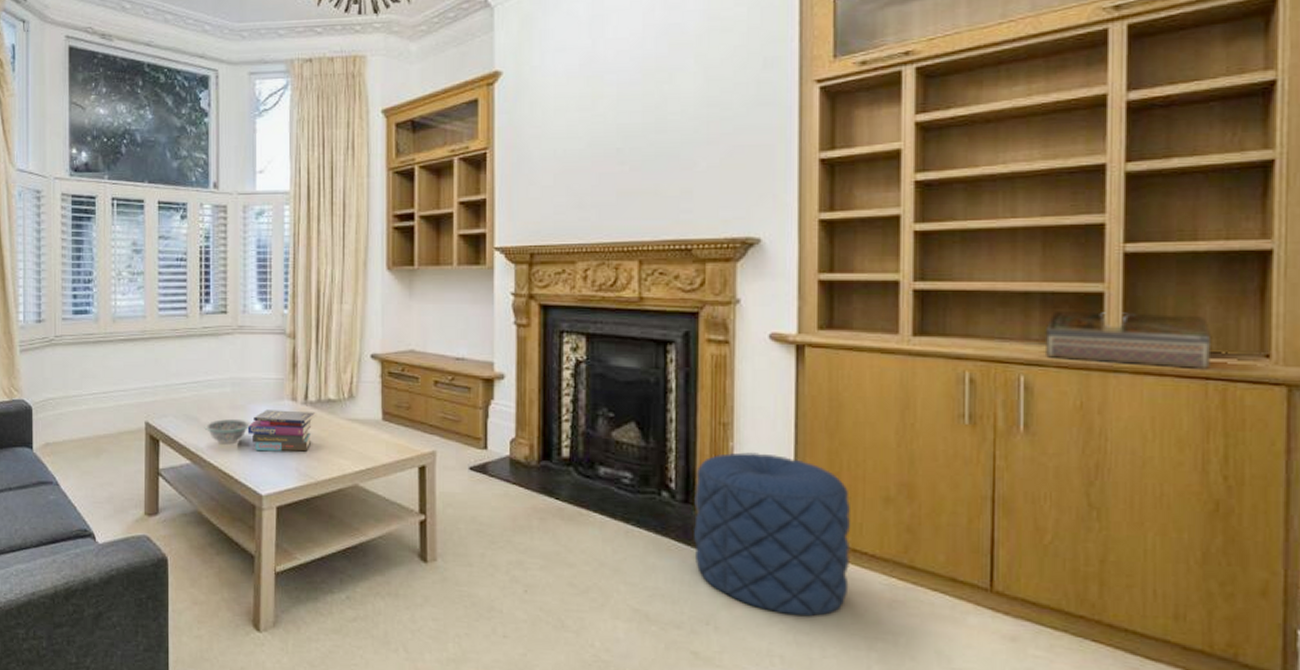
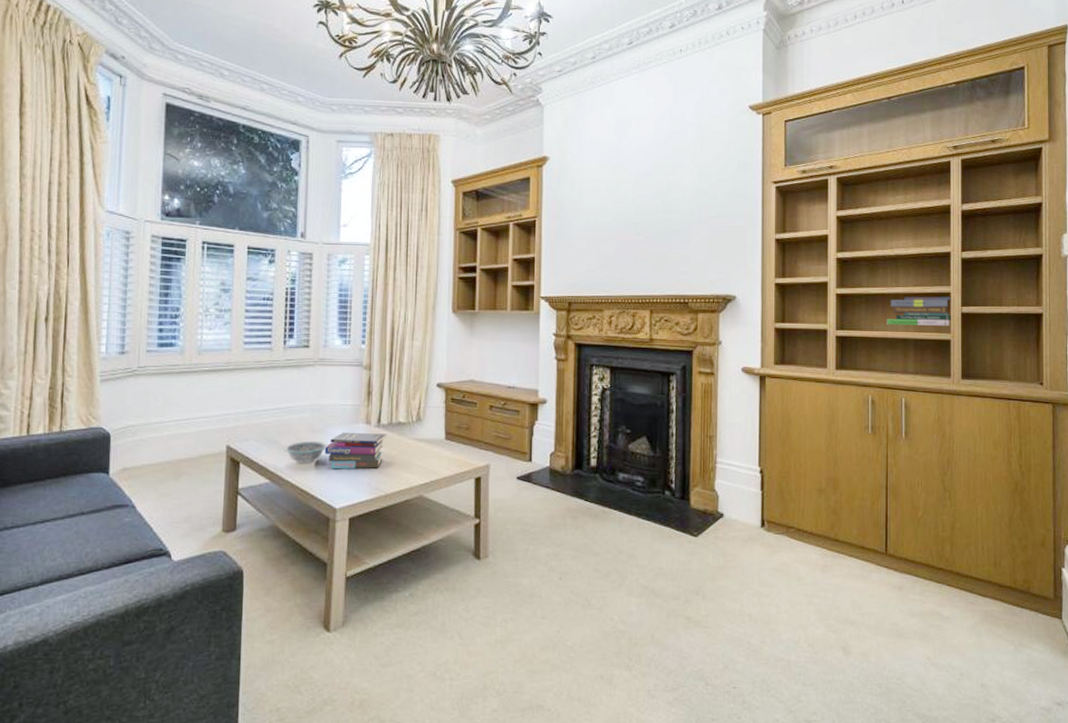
pouf: present [694,452,851,617] -> none [688,458,797,583]
books: none [996,229,1106,272] -> present [887,296,951,326]
decorative box: present [1044,310,1212,369] -> none [916,352,1012,392]

